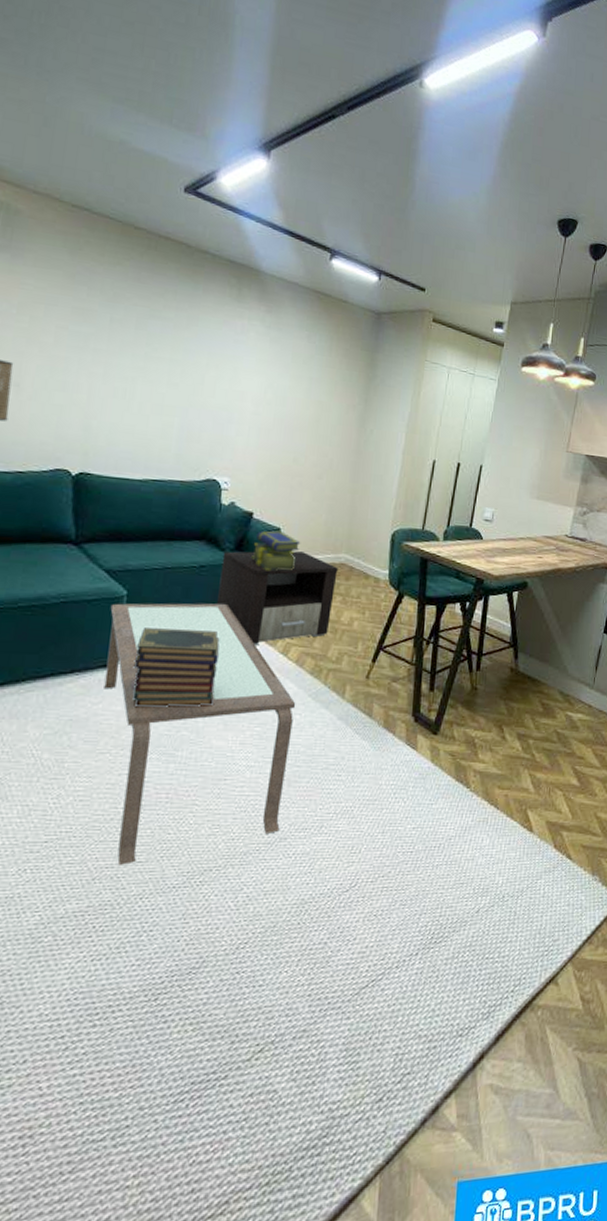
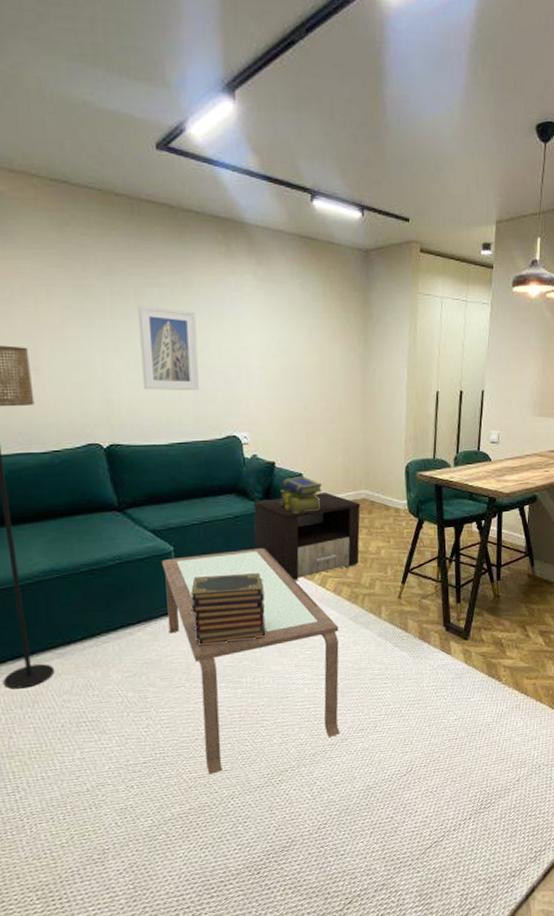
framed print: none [127,336,196,429] -> present [138,306,200,391]

